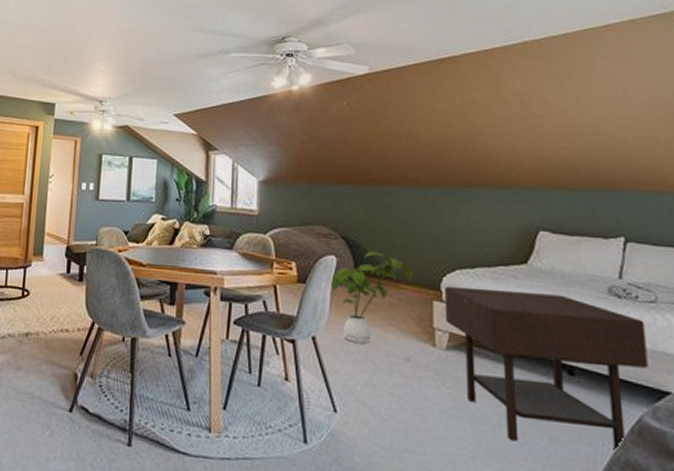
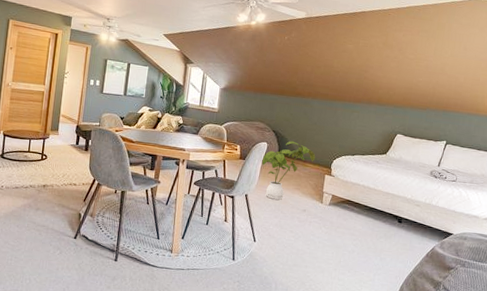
side table: present [444,286,648,450] -> none [331,166,447,265]

